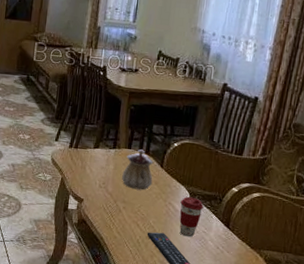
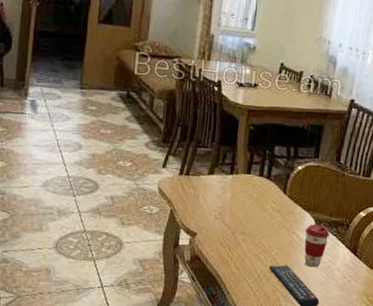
teapot: present [122,149,154,190] -> none [240,174,276,220]

